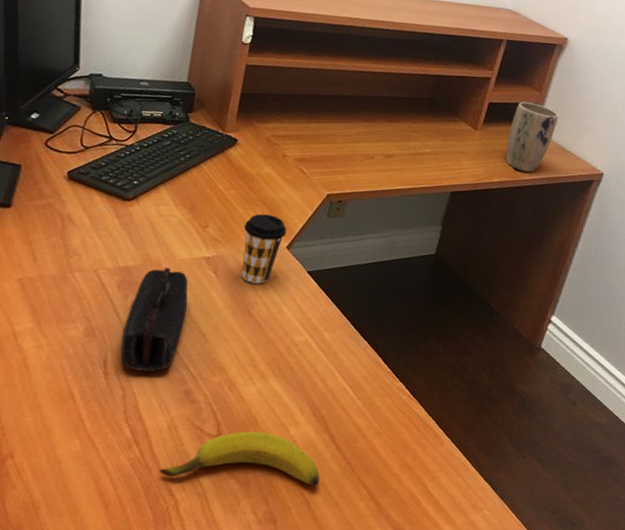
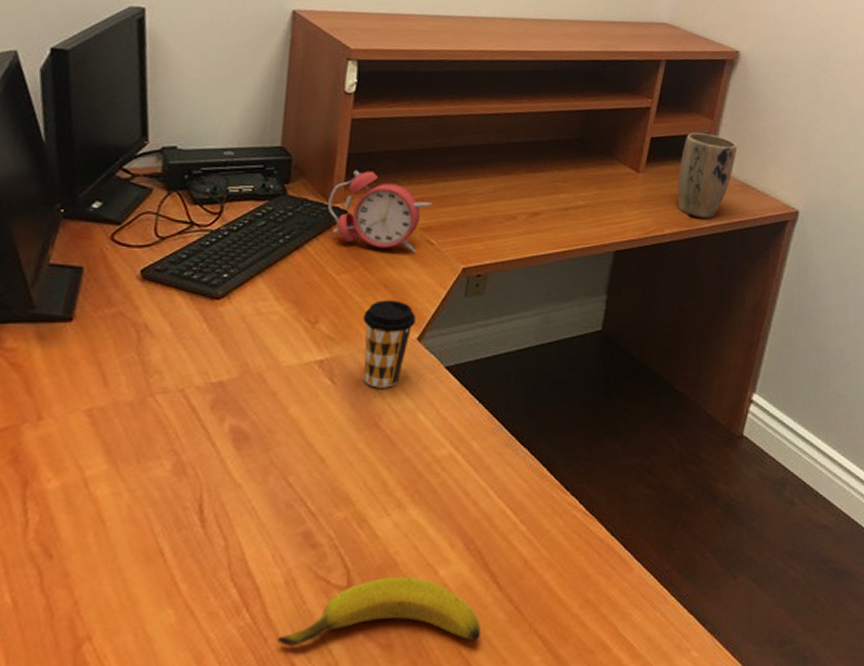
pencil case: present [120,268,189,372] -> none [219,379,300,513]
alarm clock: none [222,107,307,178] -> present [328,170,433,252]

